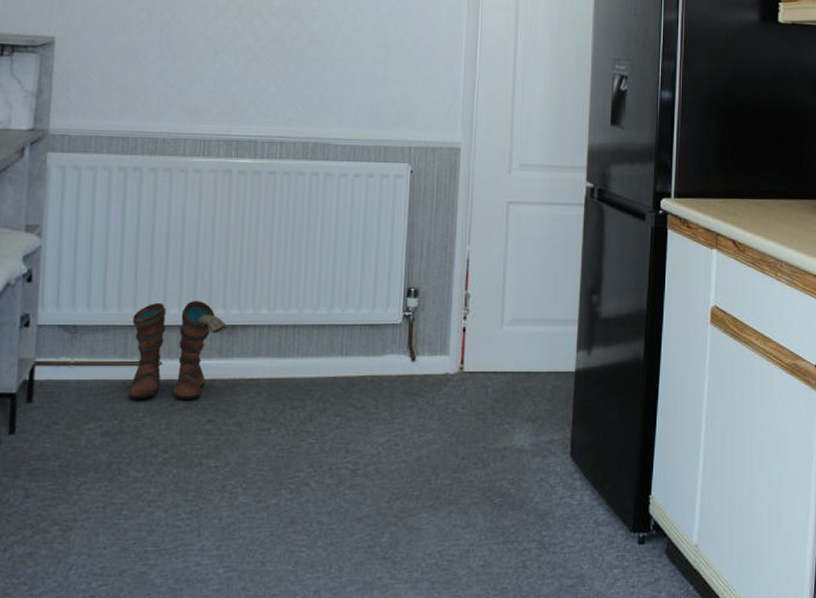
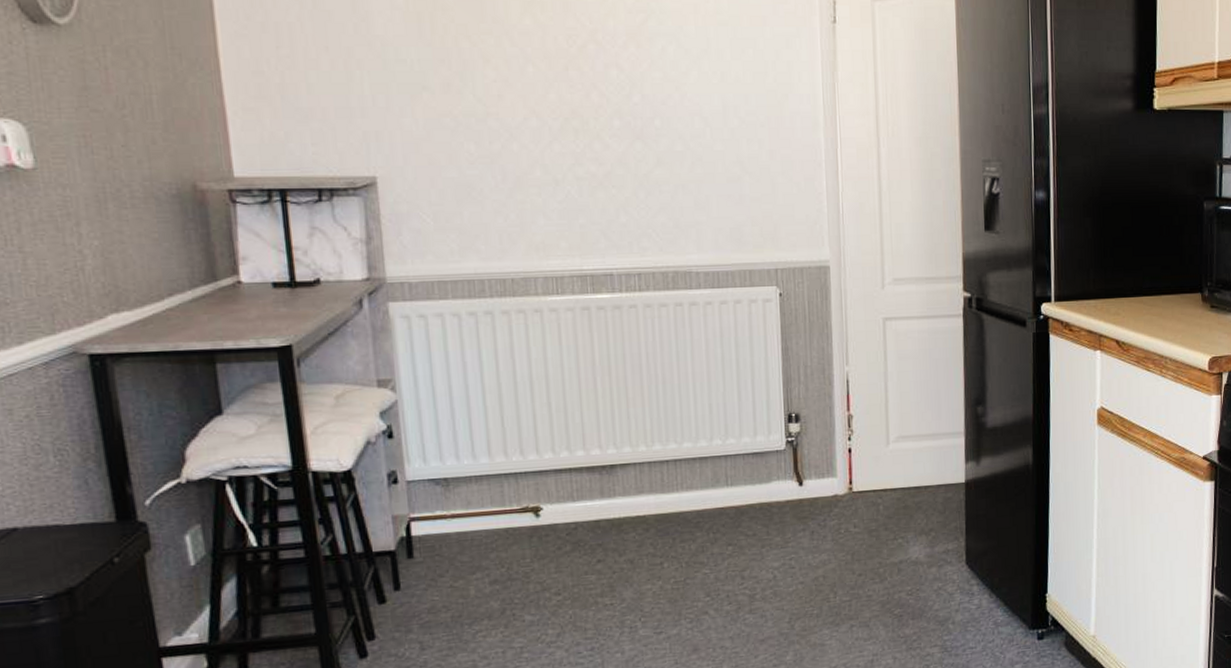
boots: present [129,300,229,399] -> none [506,442,608,546]

